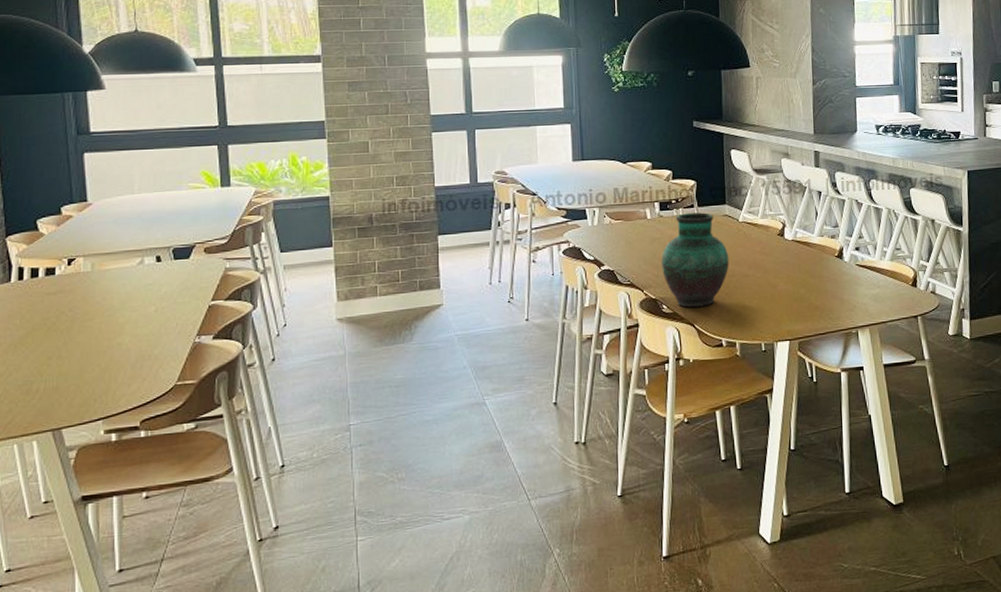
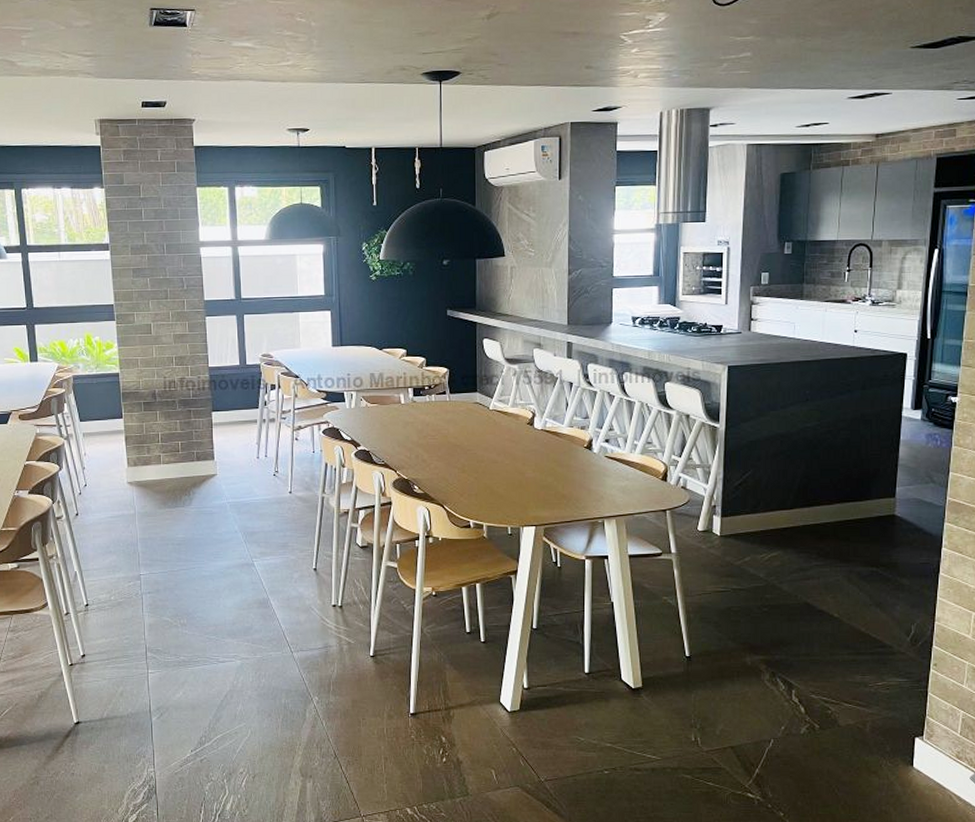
vase: present [661,212,730,308] -> none [414,399,479,489]

